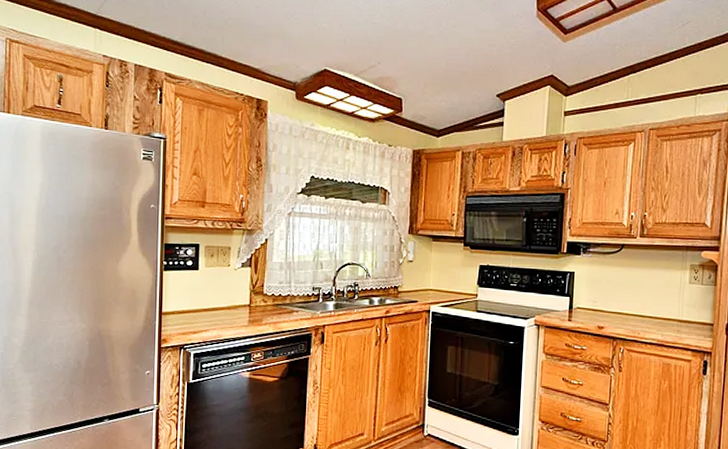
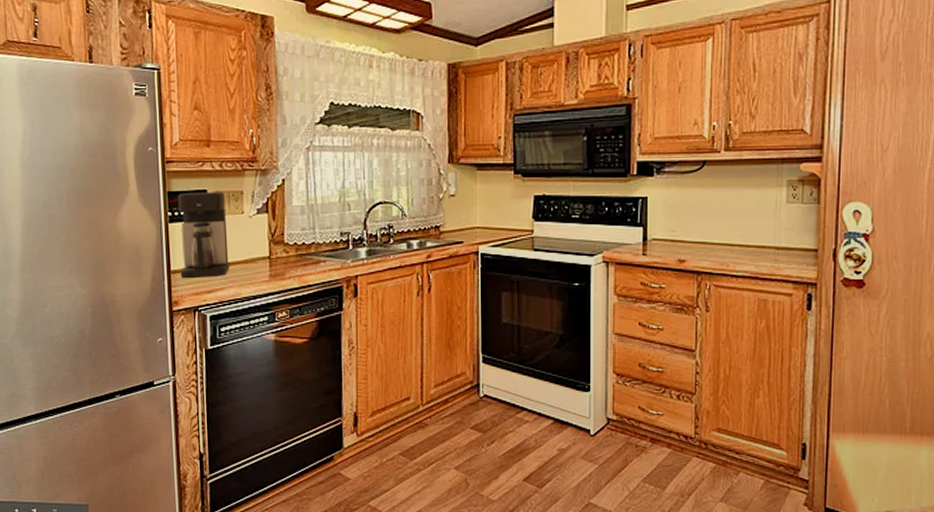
coffee maker: none [170,245,215,320] -> present [177,192,230,279]

